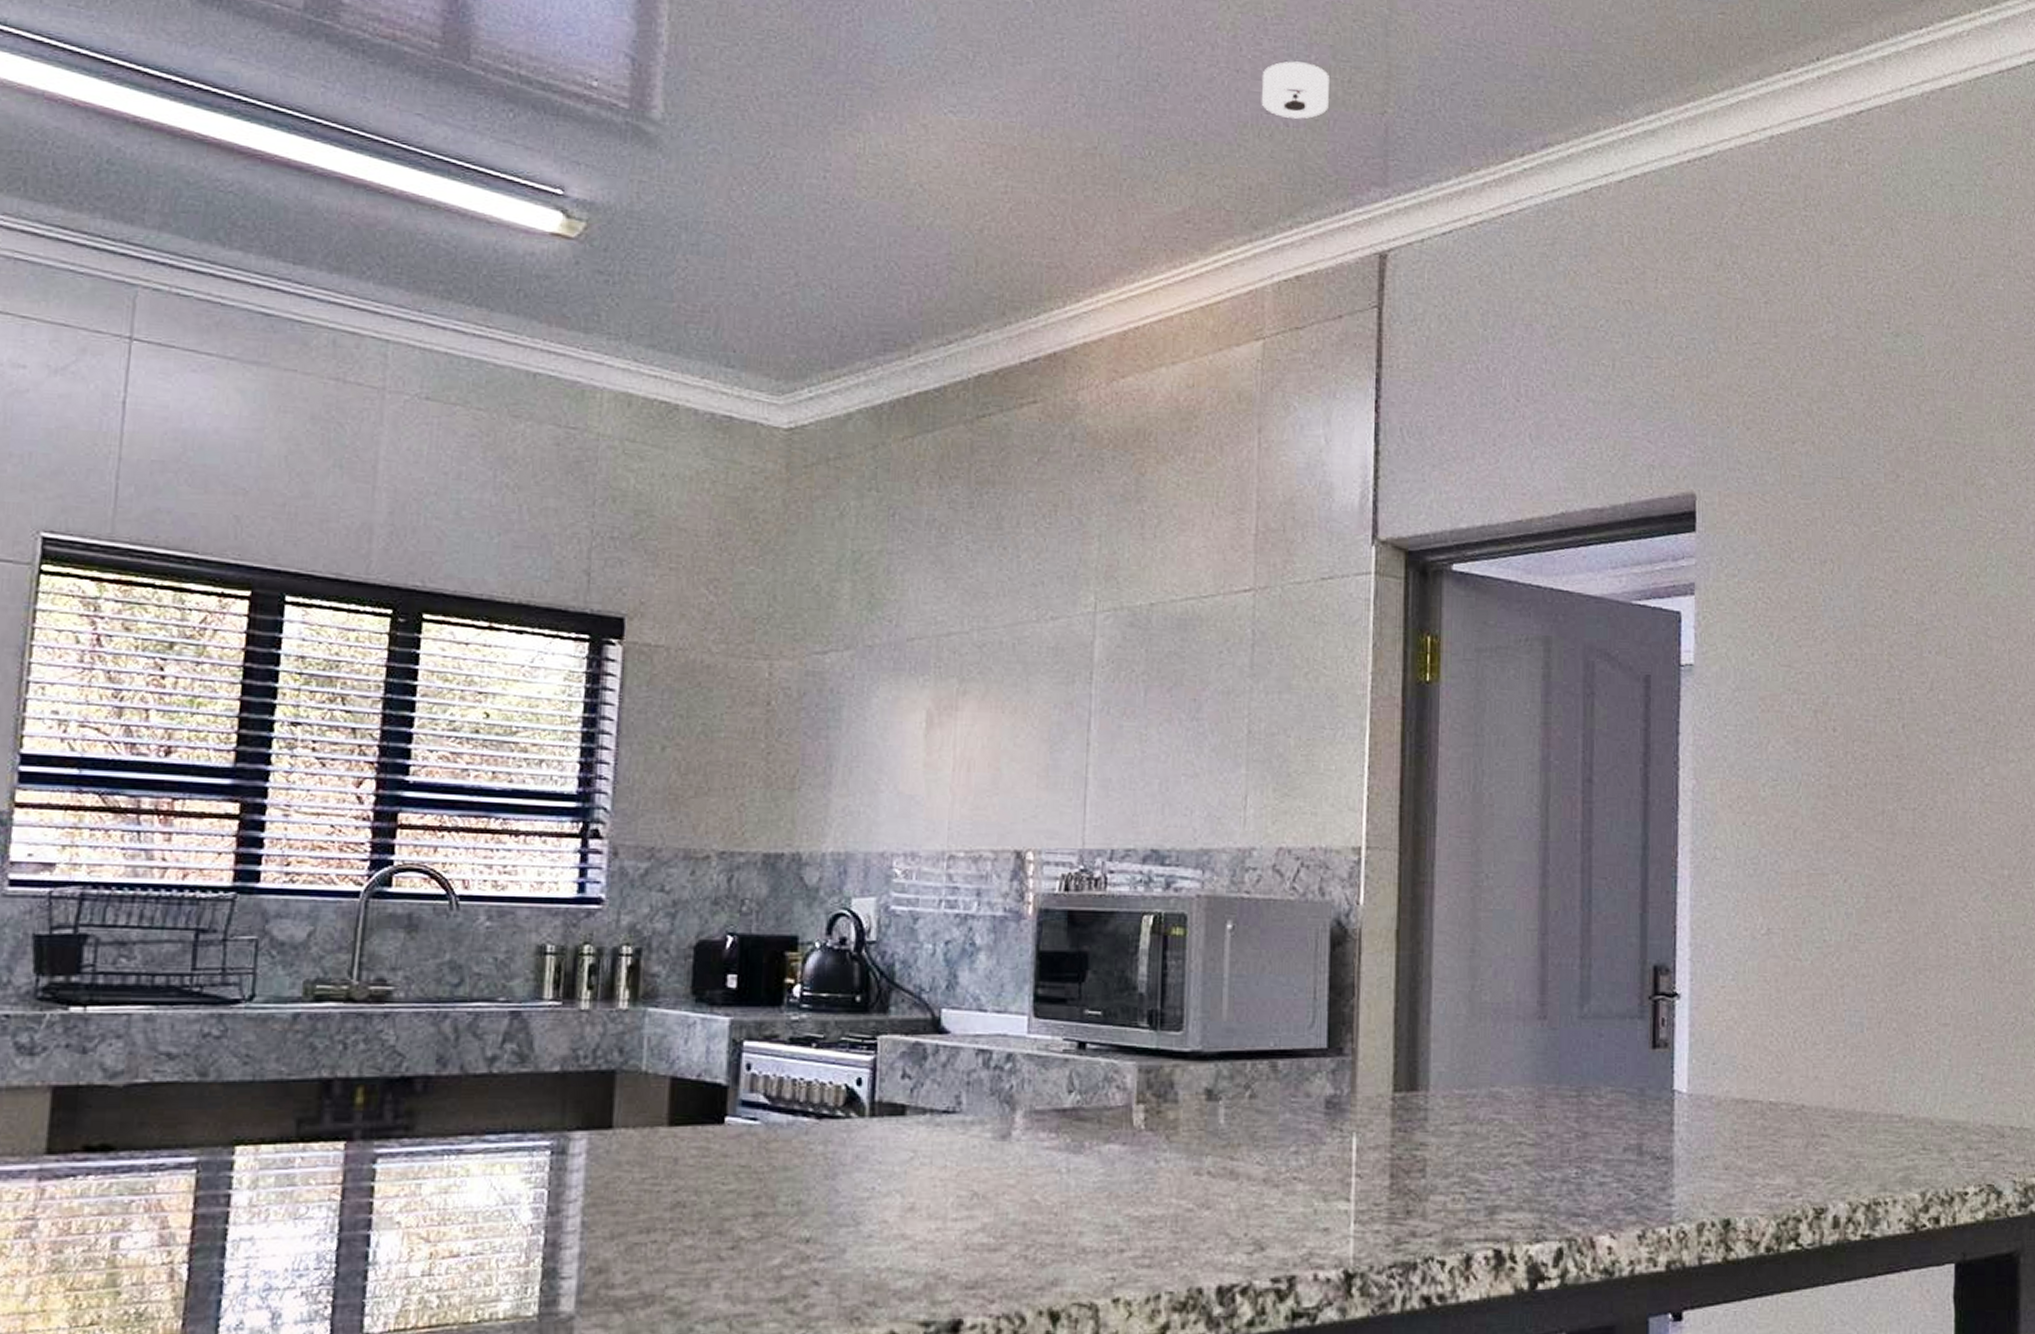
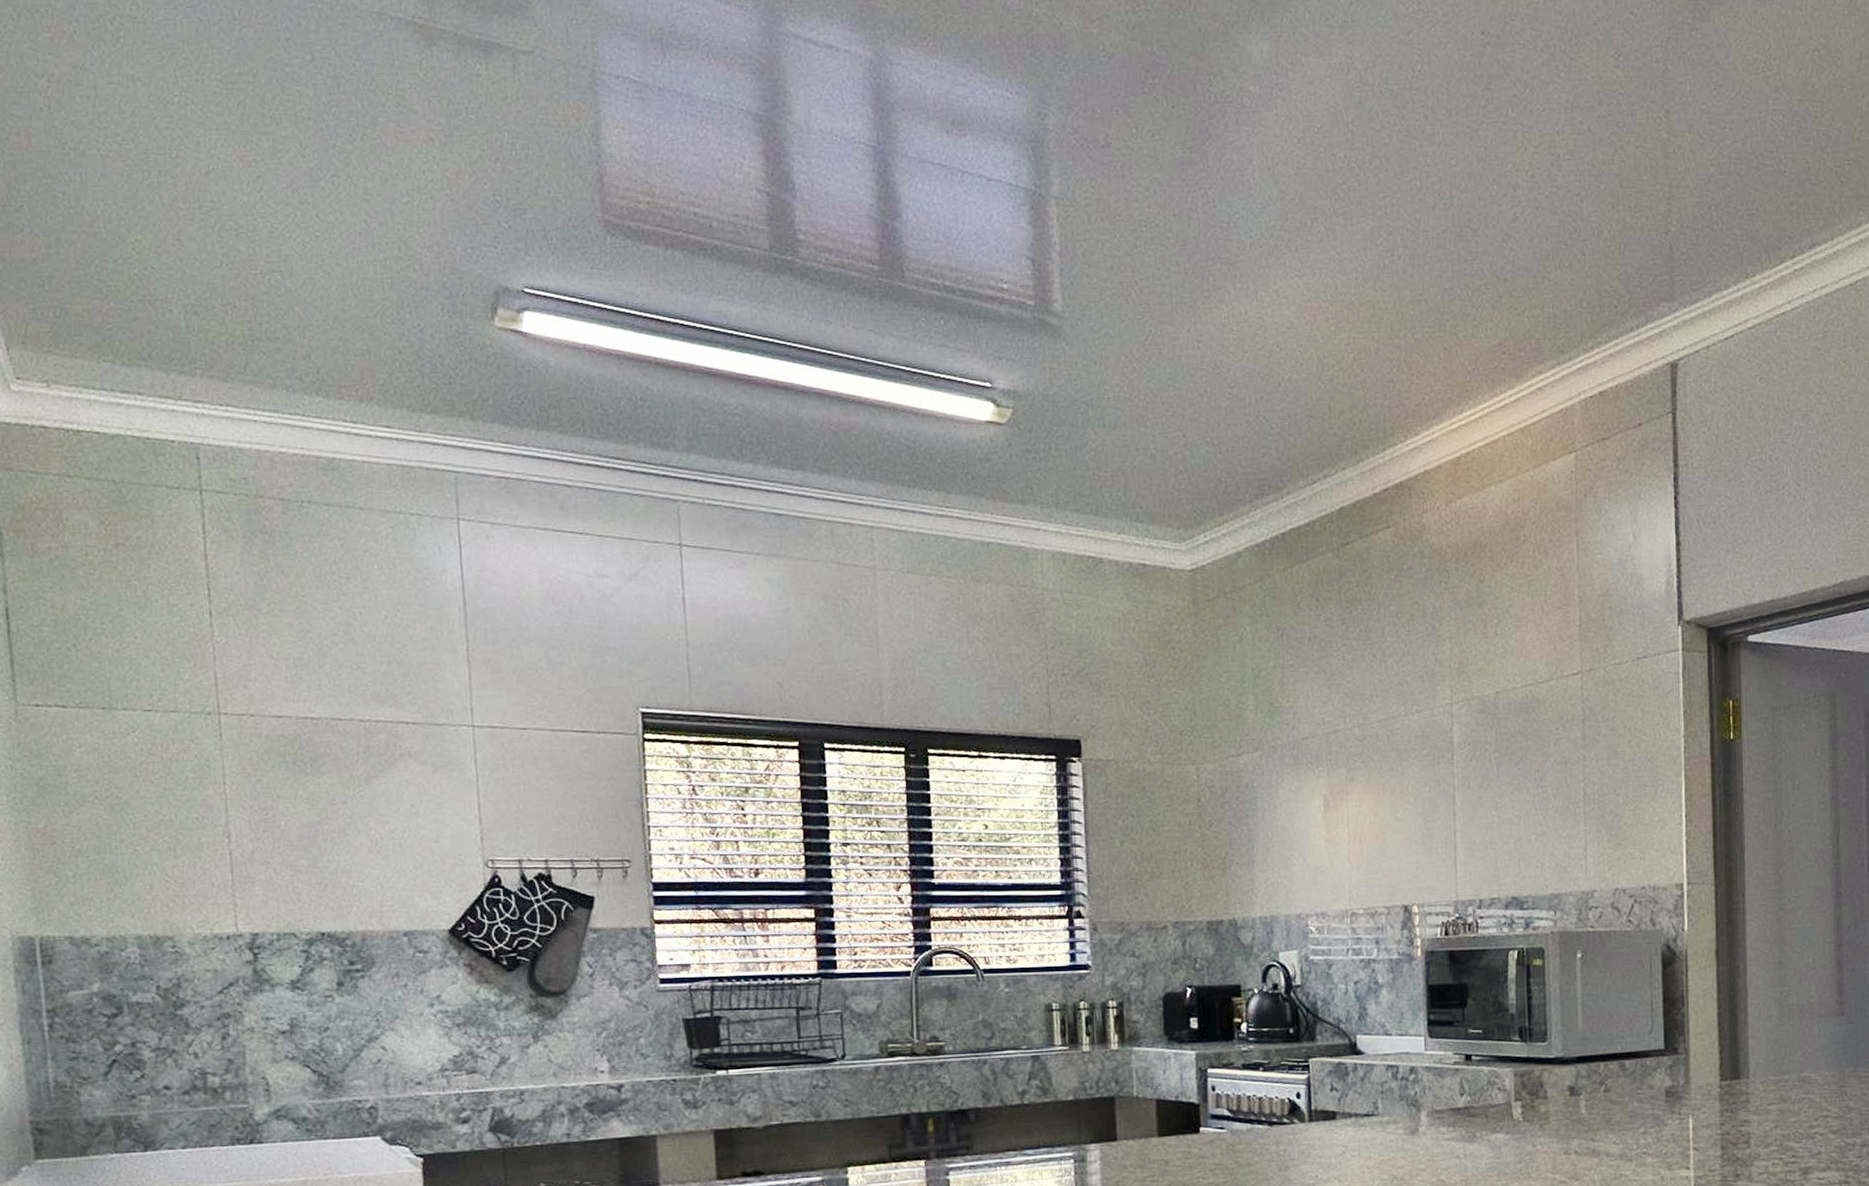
smoke detector: present [1261,61,1329,119] -> none [1559,193,1619,247]

